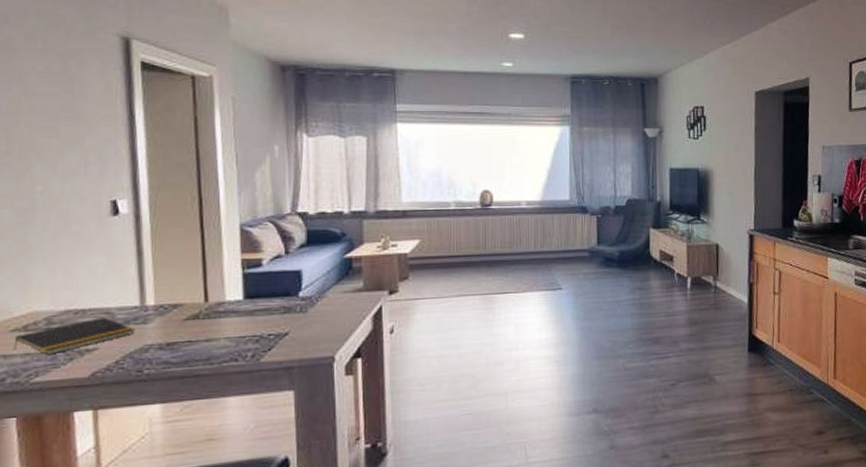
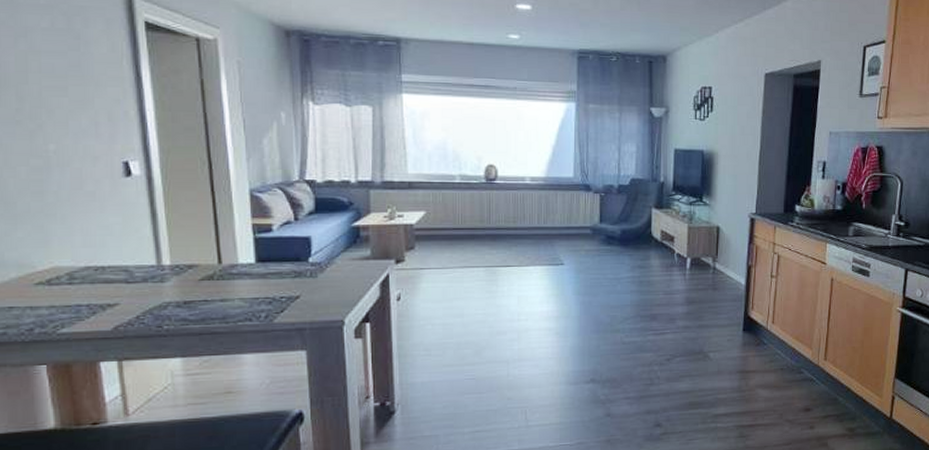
notepad: present [13,317,135,355] -> none [39,275,153,308]

